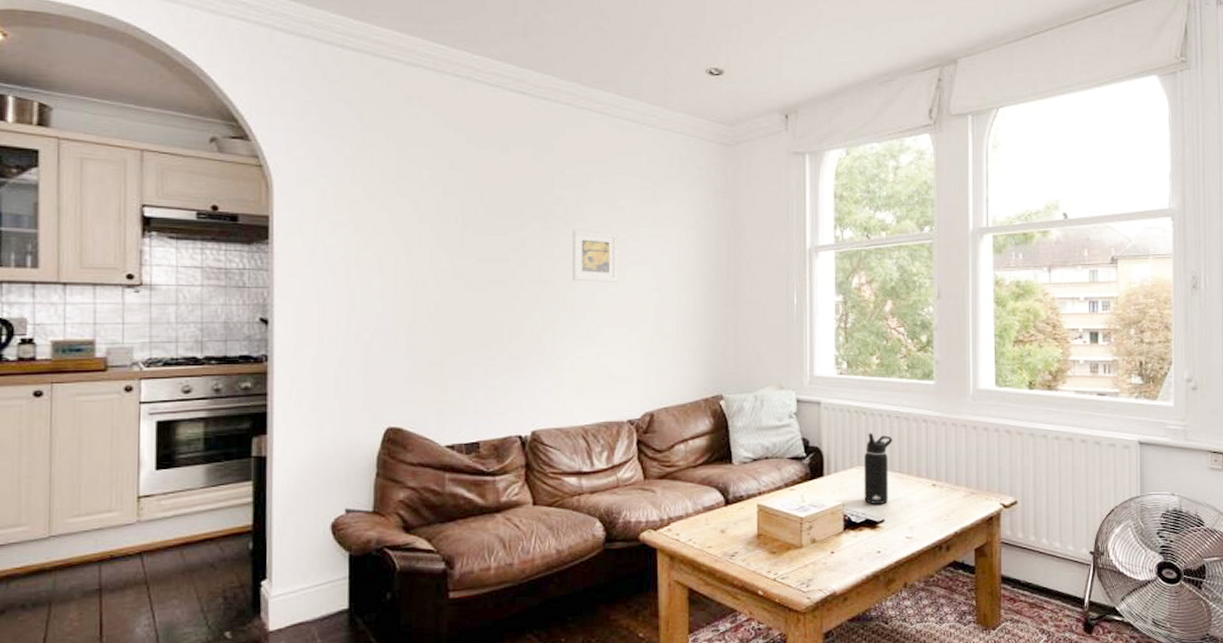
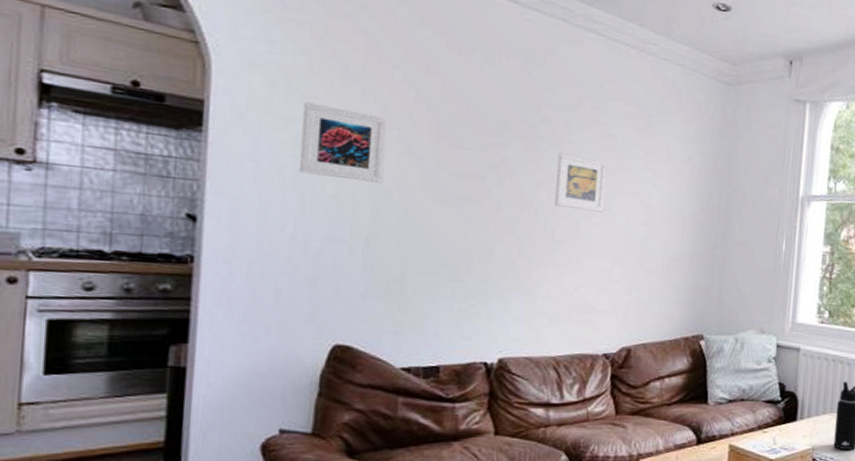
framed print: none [348,207,420,275] -> present [298,102,387,183]

